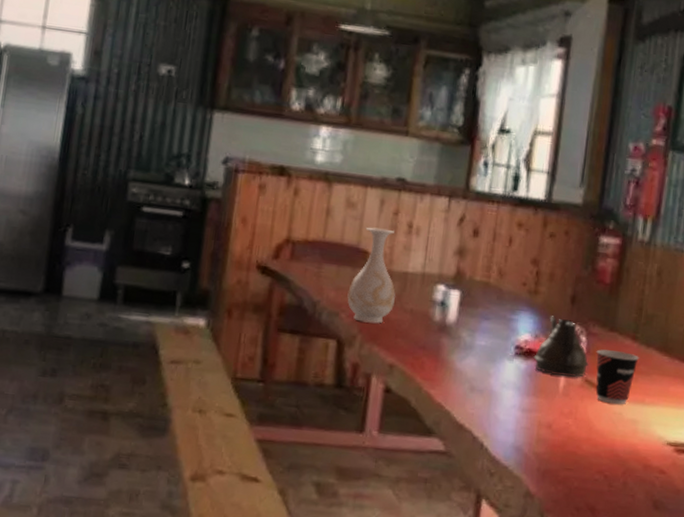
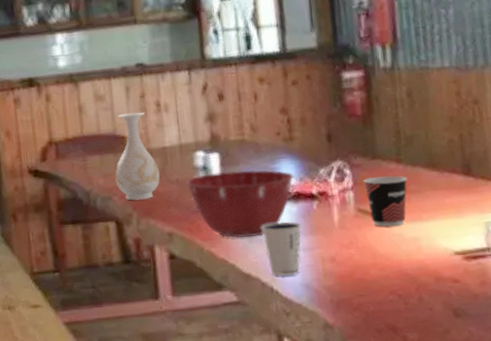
mixing bowl: none [421,310,530,387] -> present [187,170,294,238]
dixie cup: none [485,375,527,435] -> present [261,222,302,276]
teapot: present [533,316,589,377] -> none [302,157,358,212]

